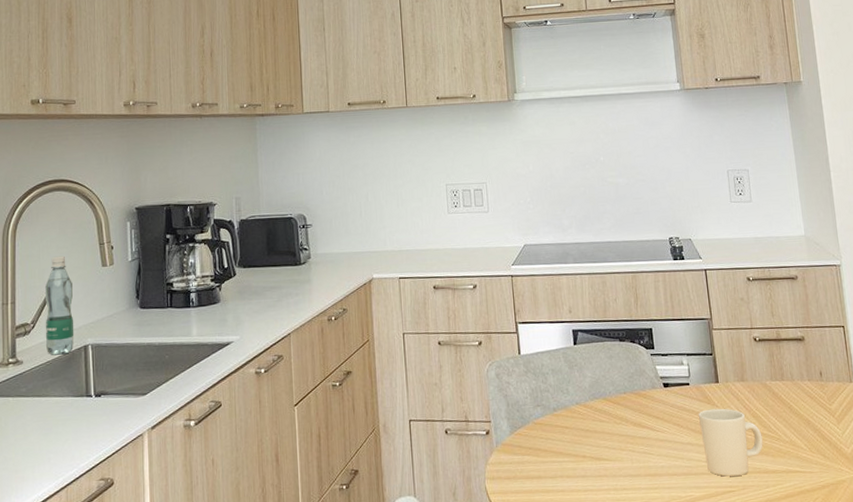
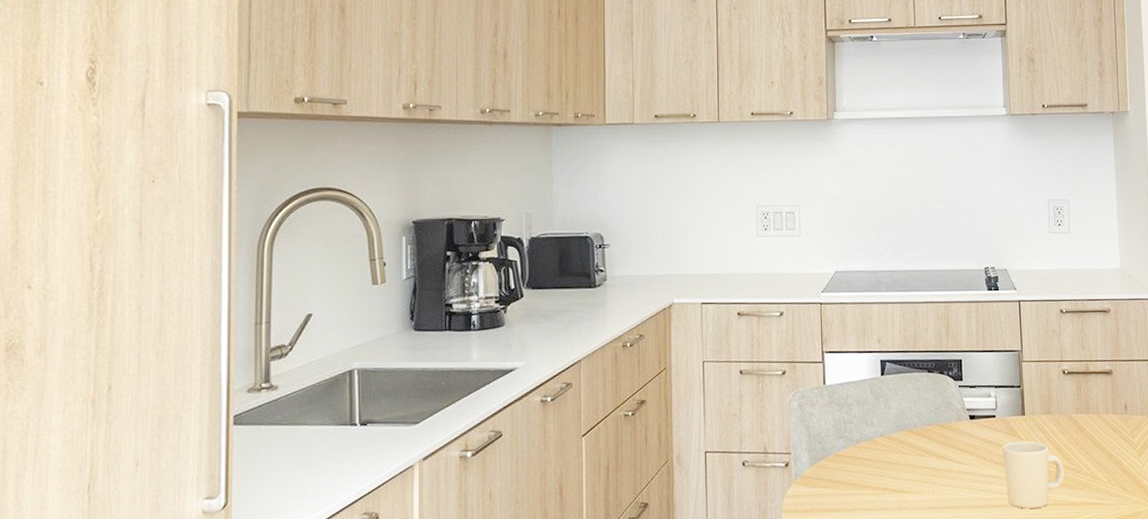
bottle: present [45,256,74,355] -> none [304,272,339,380]

